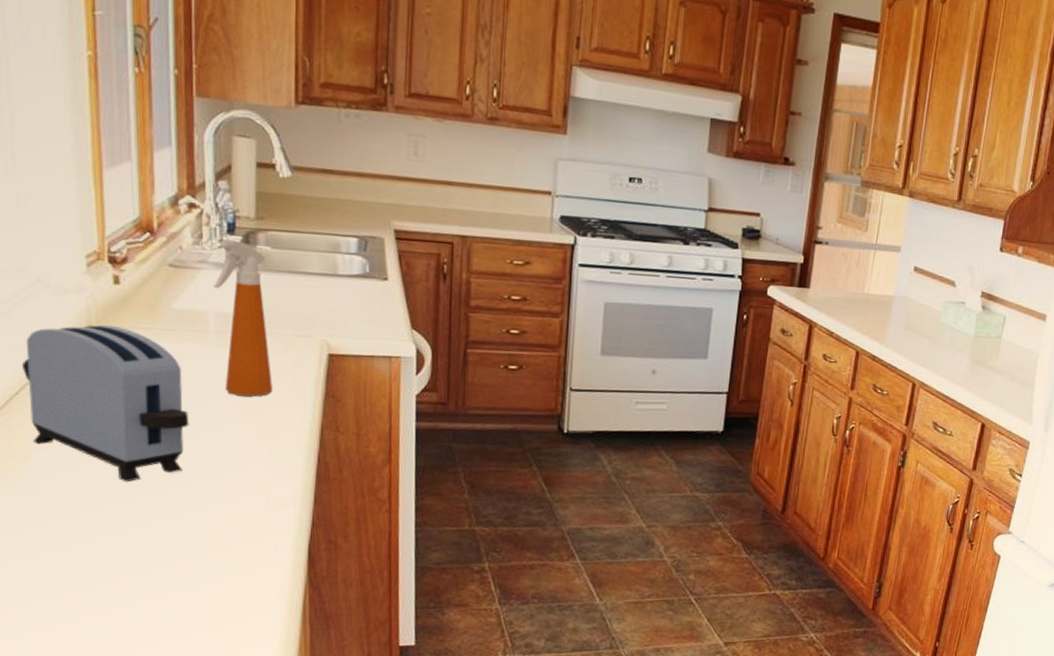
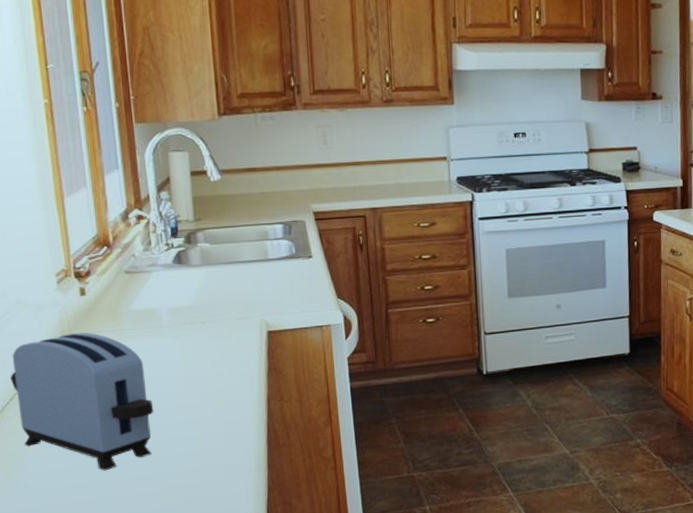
spray bottle: present [214,239,272,397] -> none [164,242,222,380]

